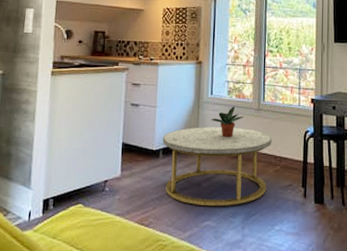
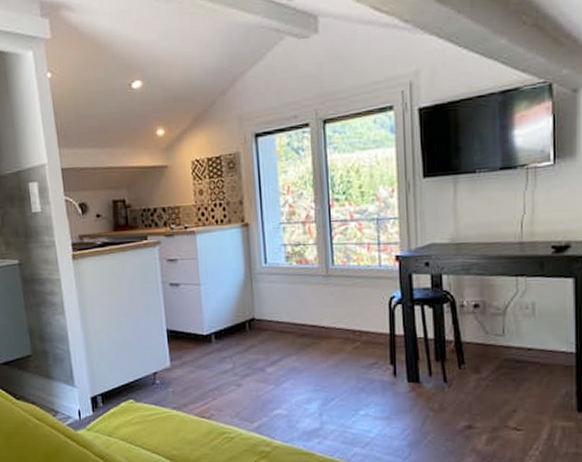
coffee table: present [162,126,273,207] -> none [212,300,348,394]
potted plant: present [210,106,244,137] -> none [267,274,310,313]

